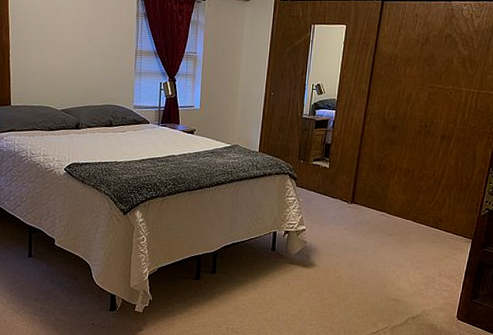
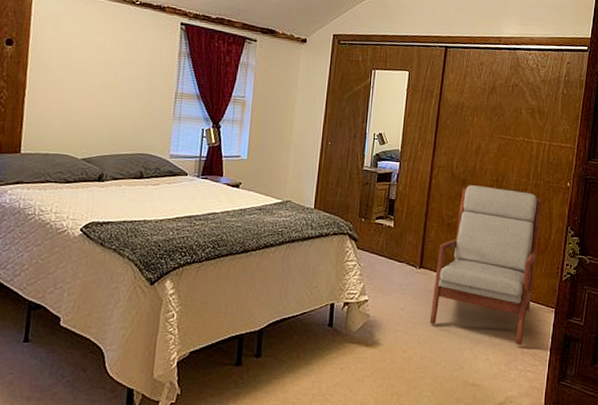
armchair: none [358,130,467,269] -> present [429,185,542,345]

